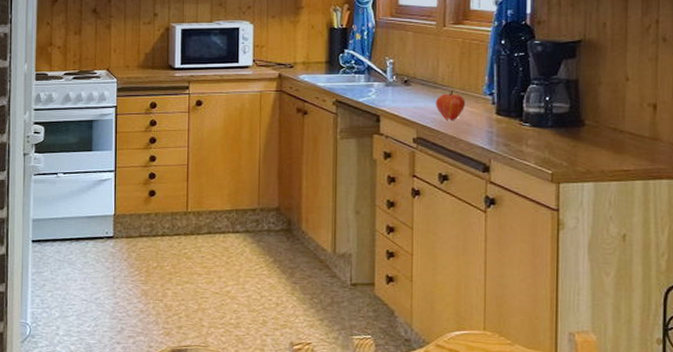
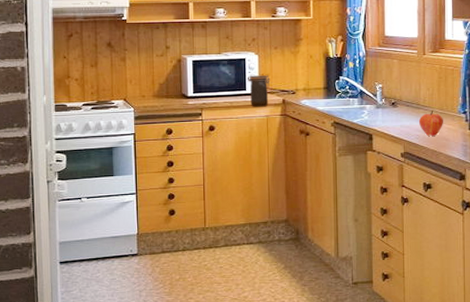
jar: none [240,46,266,83] -> present [247,75,270,108]

